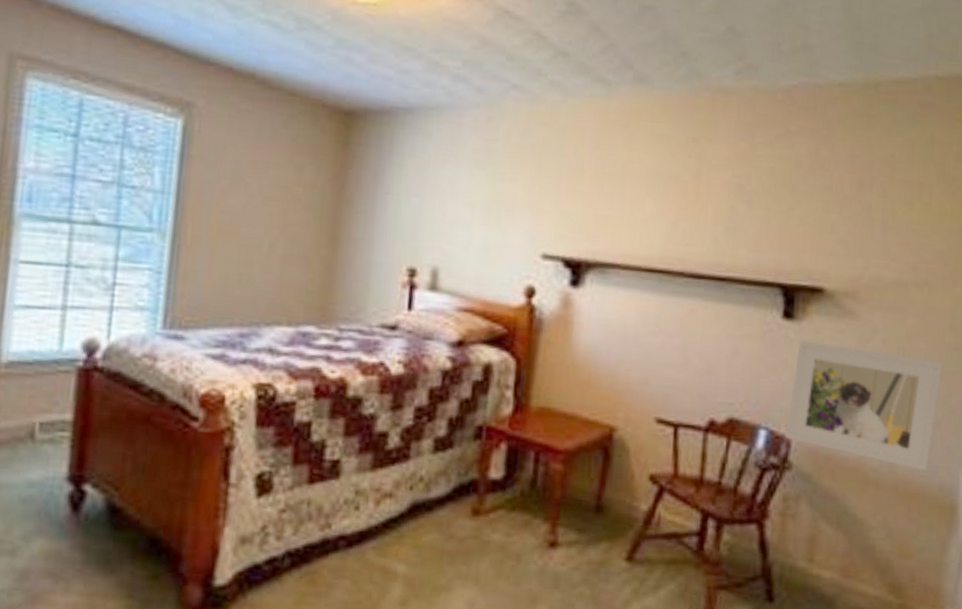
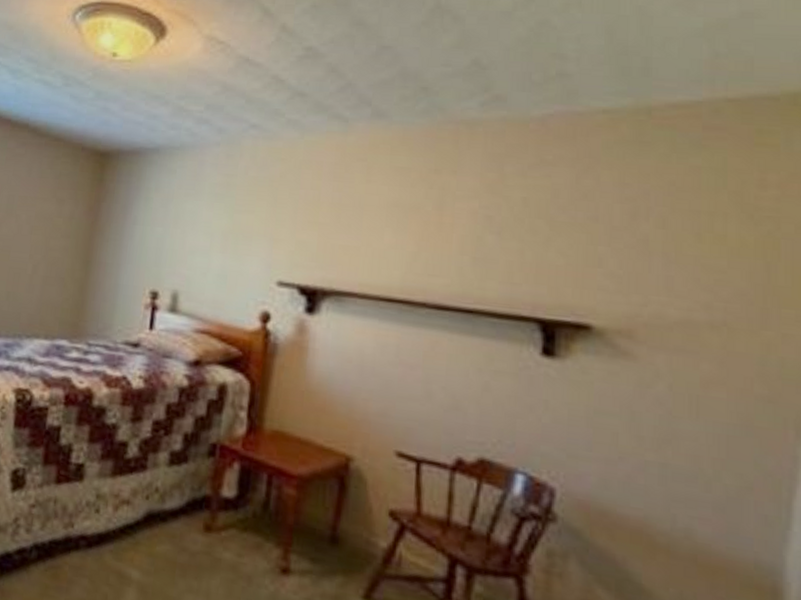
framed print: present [786,340,943,471] -> none [549,380,752,543]

